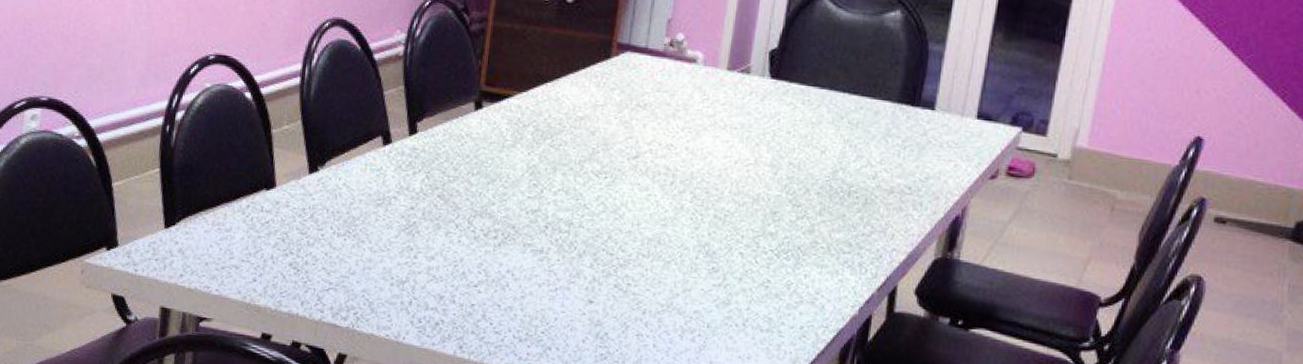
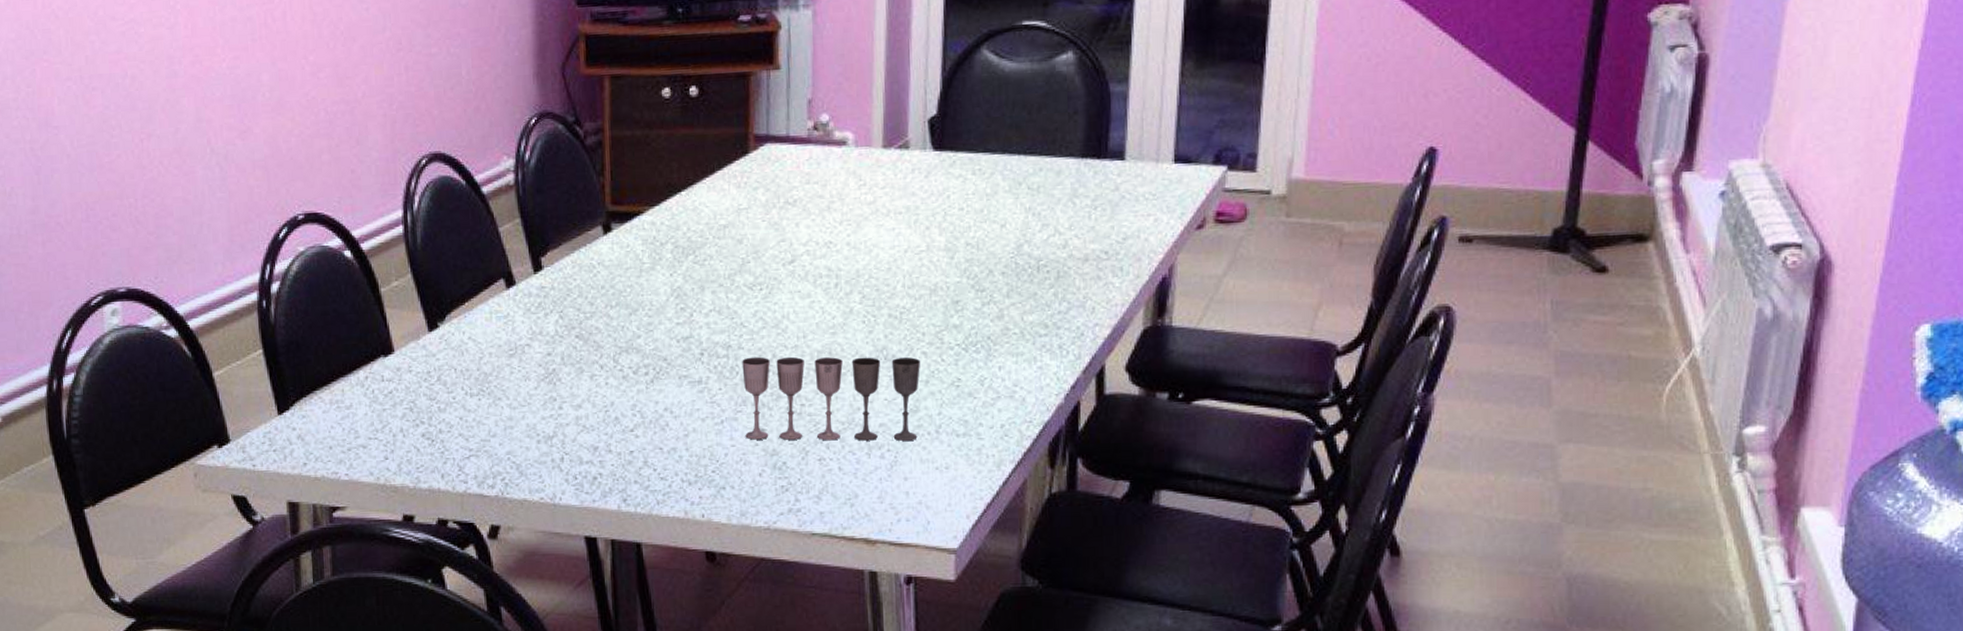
wine glass: none [575,235,738,329] -> present [742,356,921,441]

